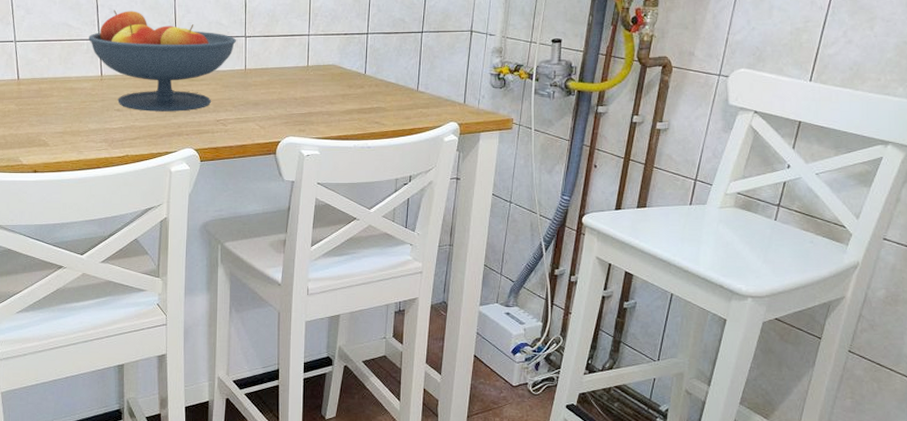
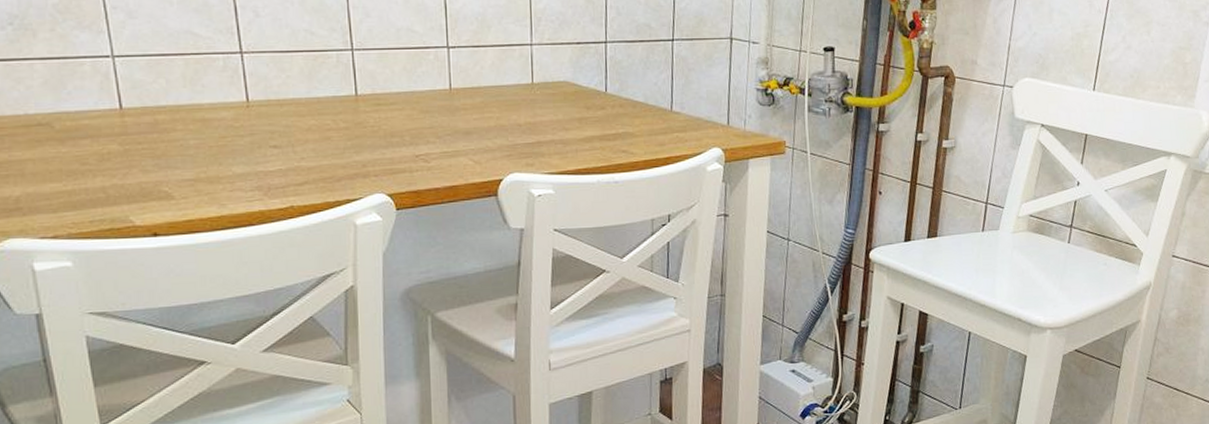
fruit bowl: present [89,10,237,112] -> none [225,13,437,147]

